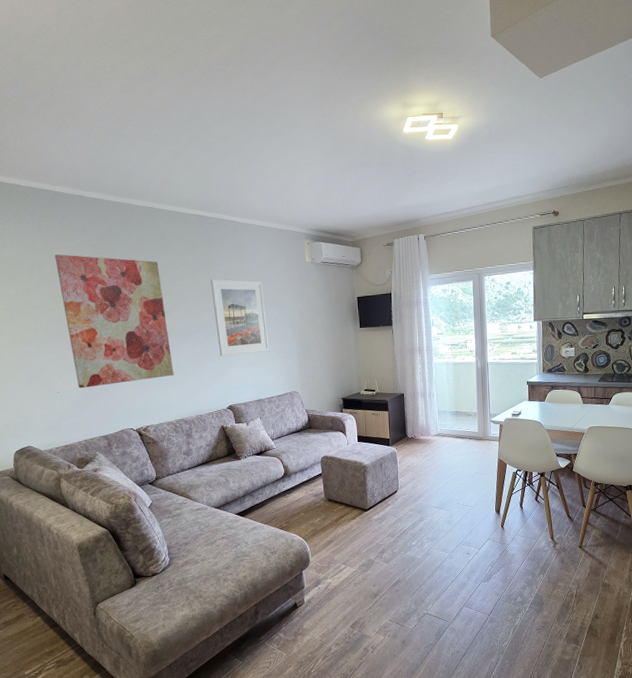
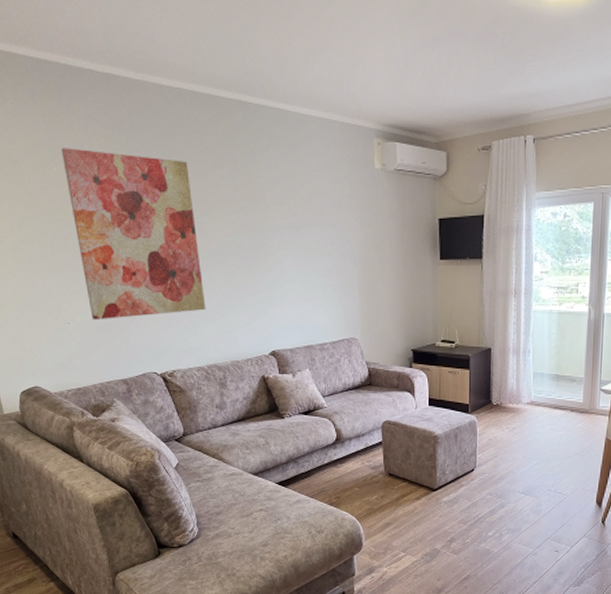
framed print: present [211,279,269,357] -> none [253,187,324,289]

